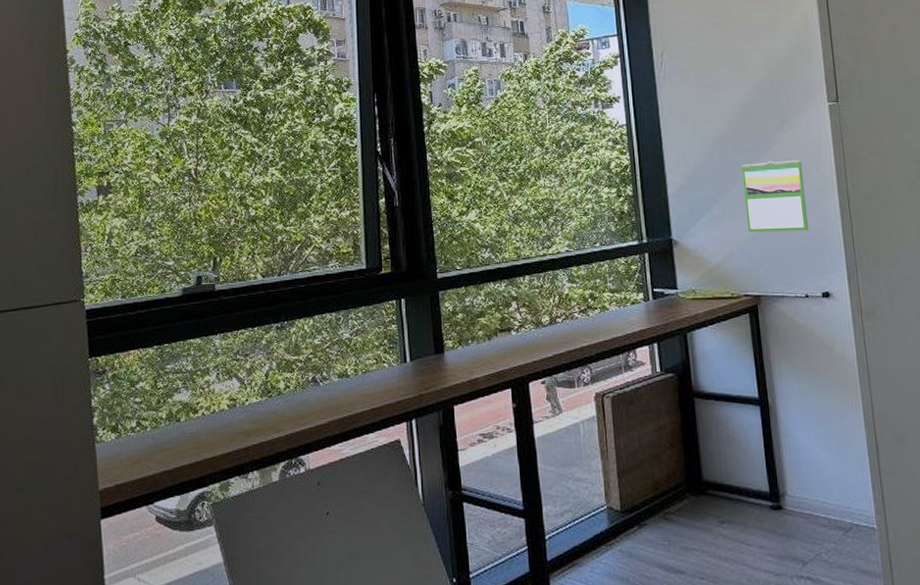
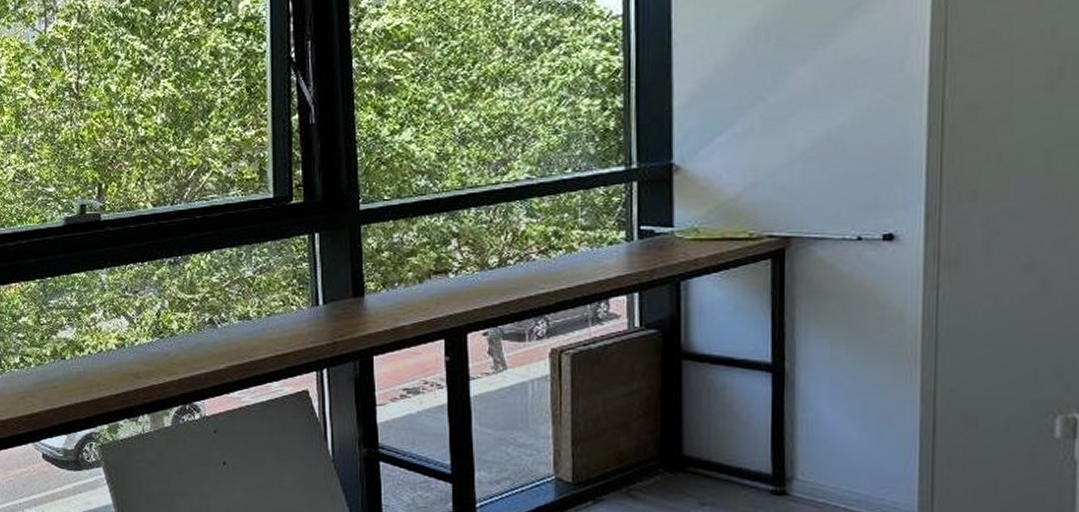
calendar: present [741,159,809,233] -> none [783,56,878,156]

